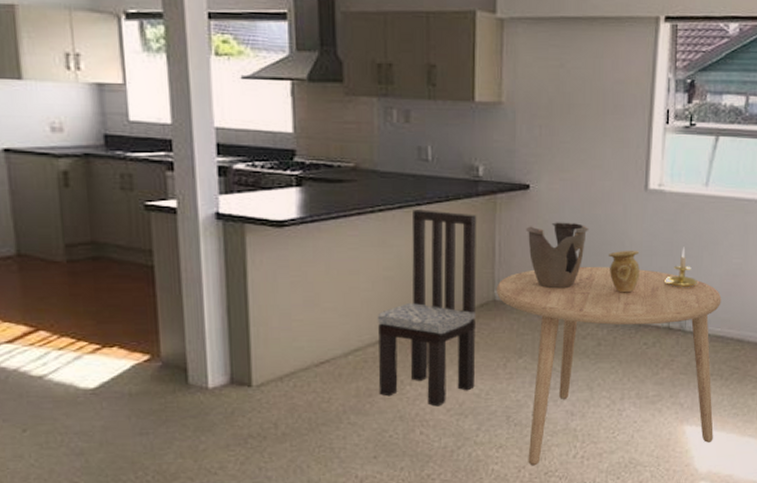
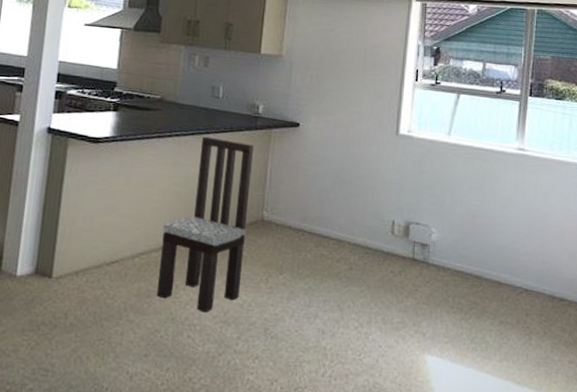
dining table: present [496,266,722,466] -> none [264,196,462,380]
decorative bowl: present [525,222,589,289] -> none [293,156,347,215]
vase: present [609,250,640,293] -> none [363,185,389,224]
candle holder: present [665,247,697,288] -> none [411,186,440,224]

